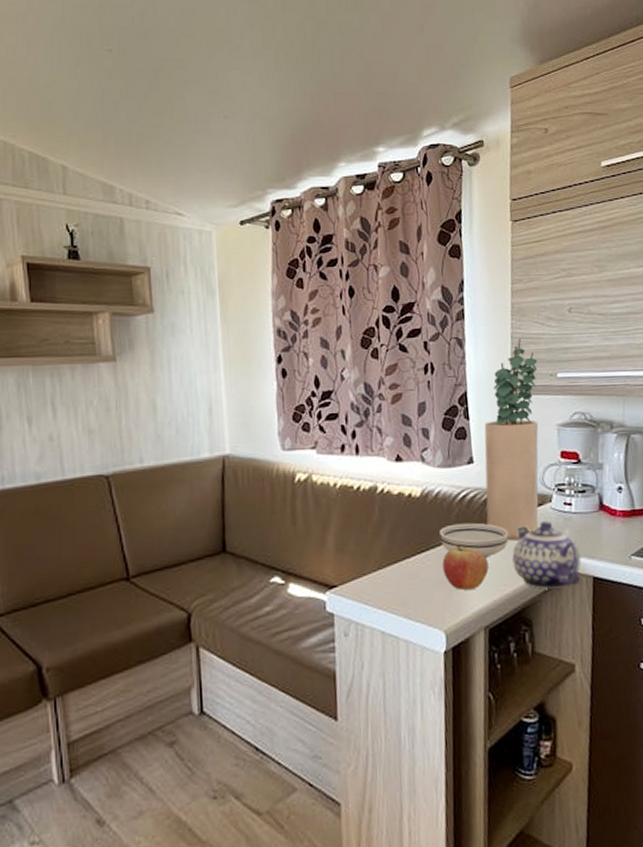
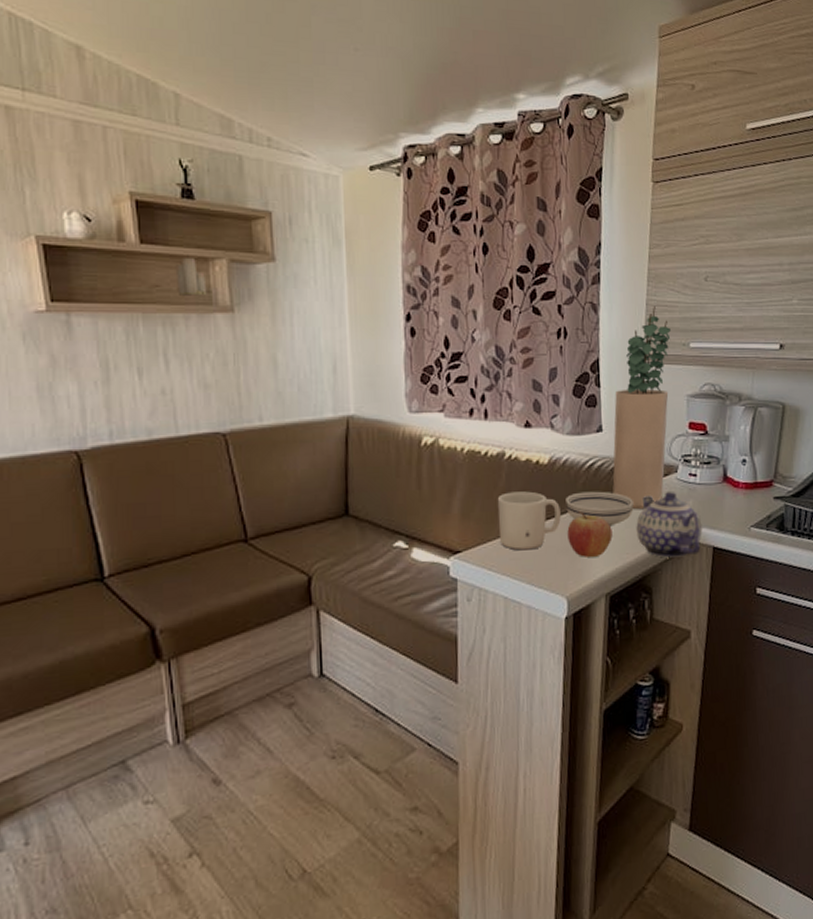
candle: none [62,310,91,348] -> present [175,255,207,296]
mug: none [371,524,436,584] -> present [497,491,561,551]

